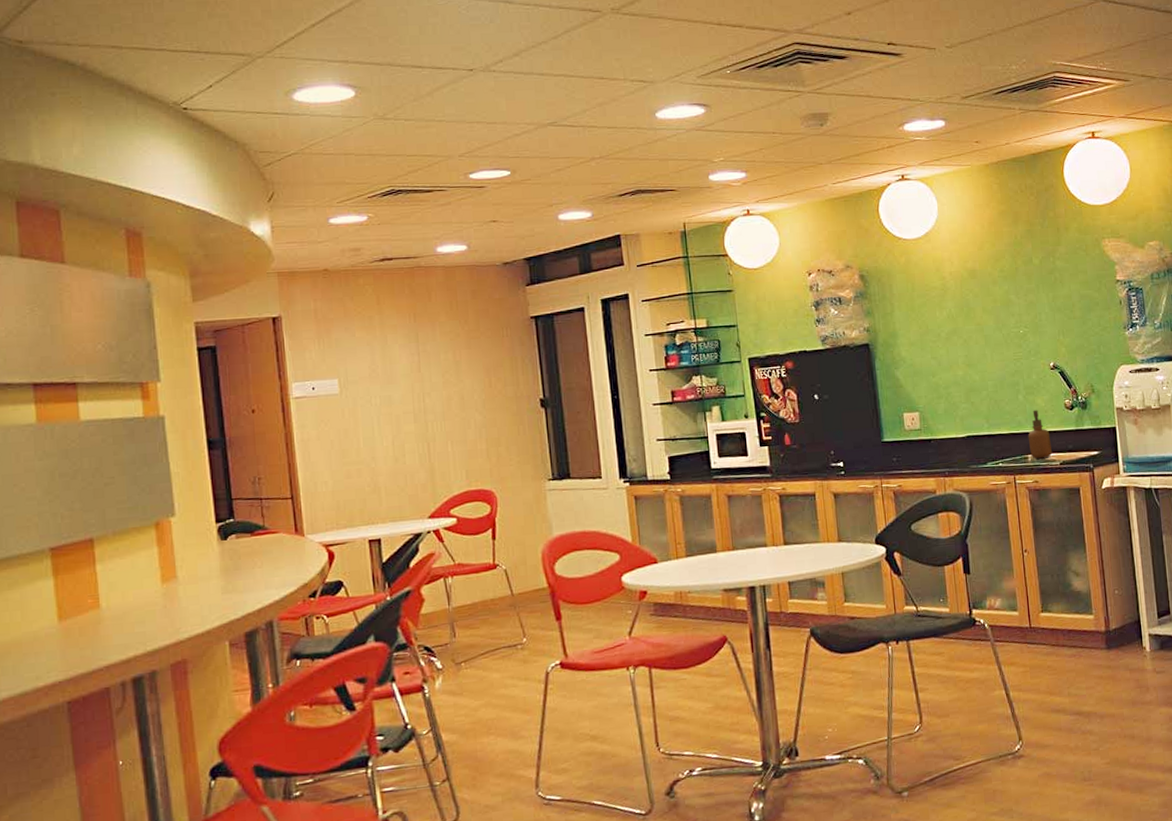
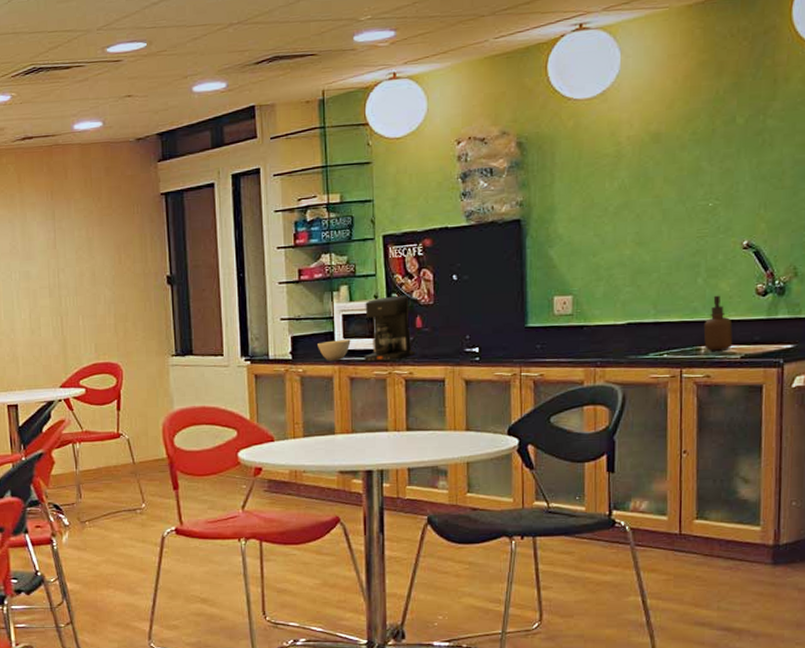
bowl: none [694,458,726,480] -> present [318,339,351,362]
coffee maker: none [736,414,787,481] -> present [364,295,416,363]

